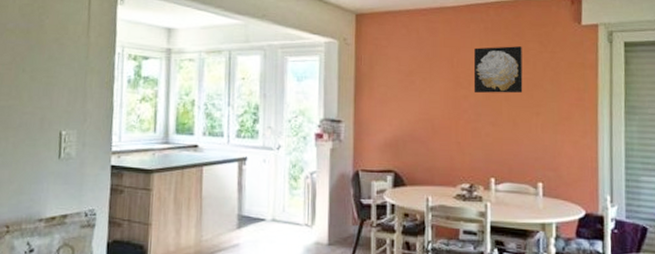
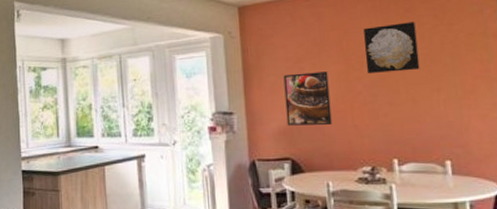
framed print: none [393,86,437,141] -> present [283,71,332,126]

